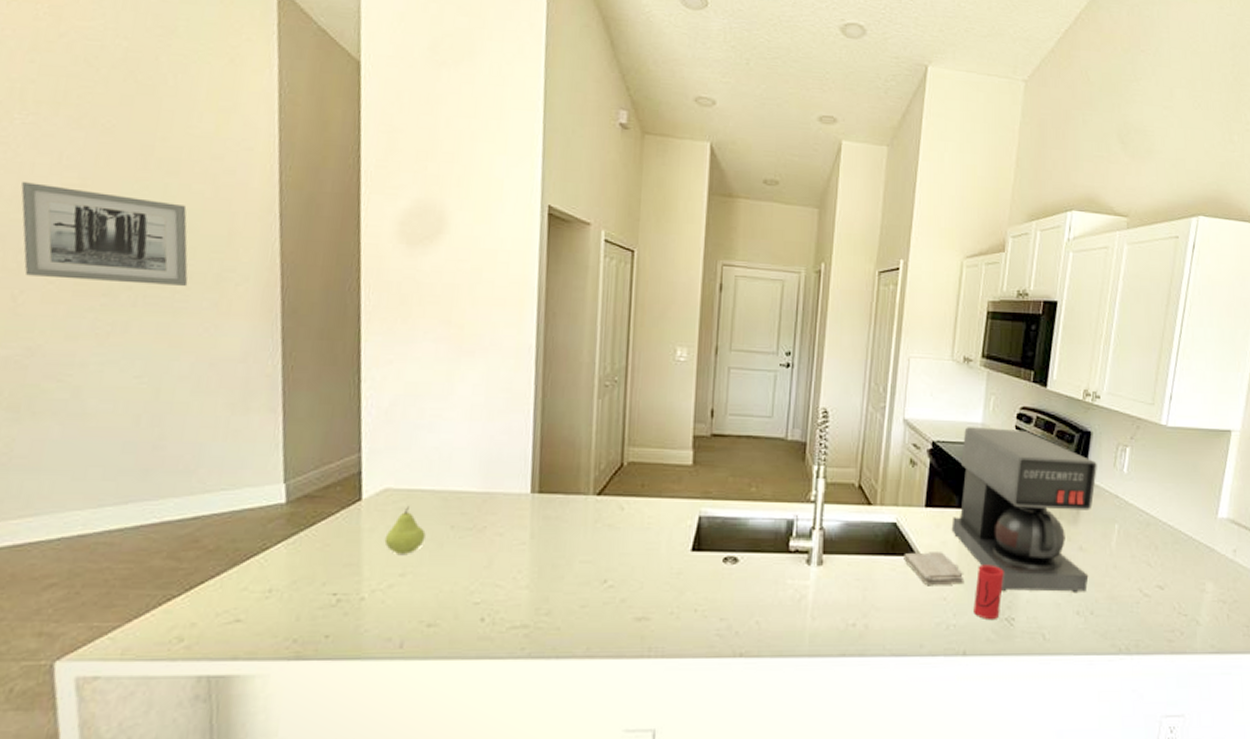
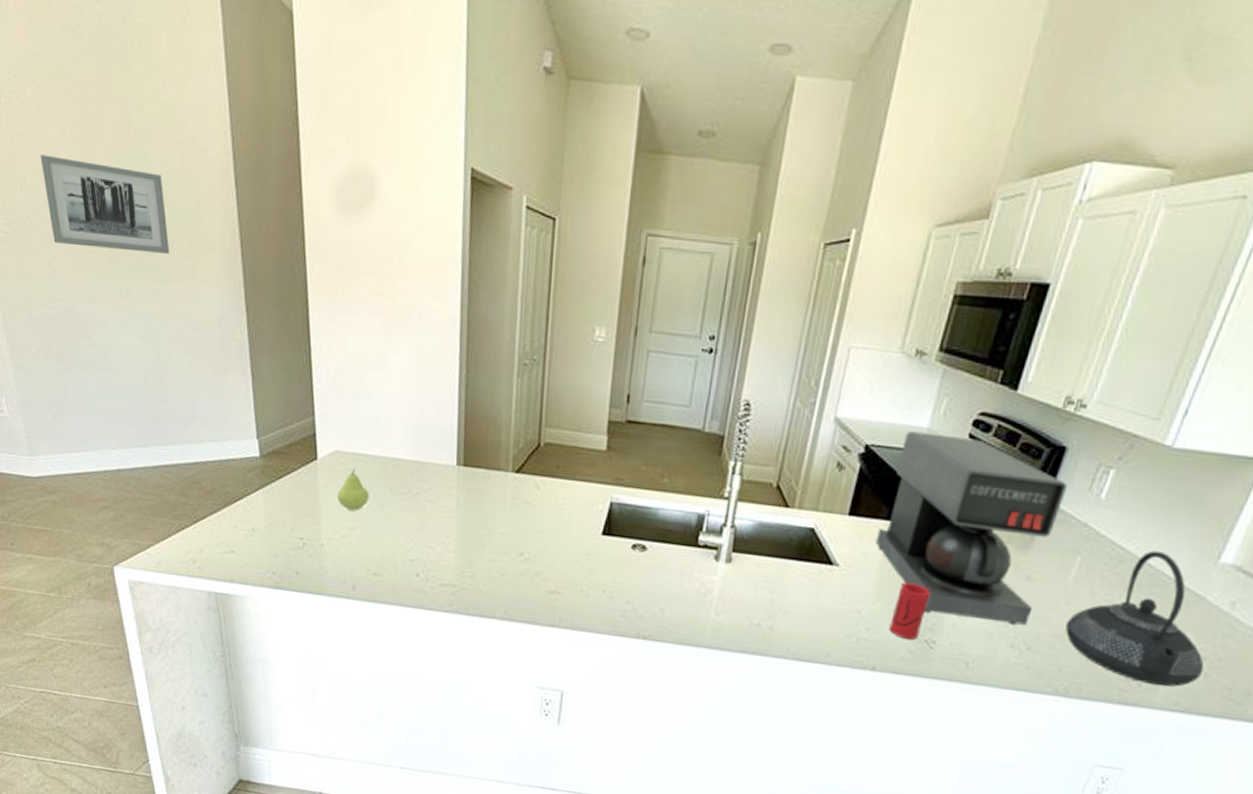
washcloth: present [904,552,965,586] -> none [818,561,884,600]
teapot: none [1117,513,1226,632] -> present [1065,550,1204,687]

